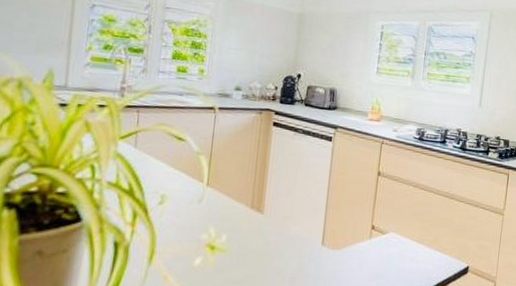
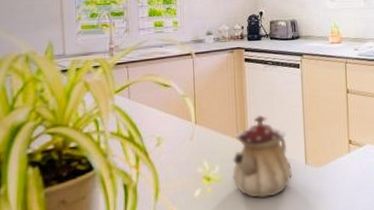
teapot: none [238,186,307,276] -> present [232,116,292,199]

